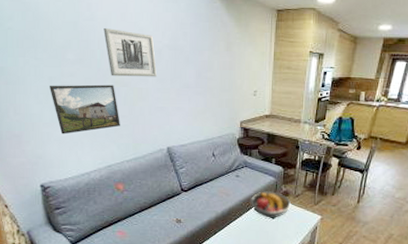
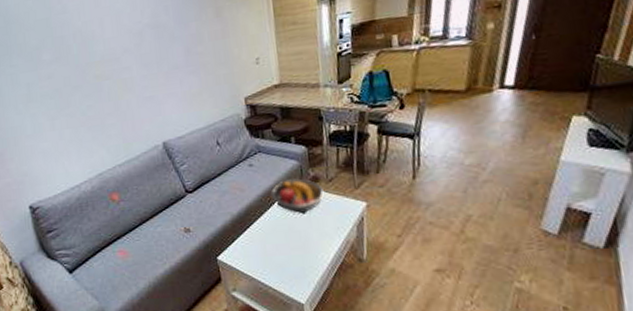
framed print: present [50,84,120,135] -> none [28,80,107,145]
wall art: present [103,27,157,77] -> none [77,16,140,71]

